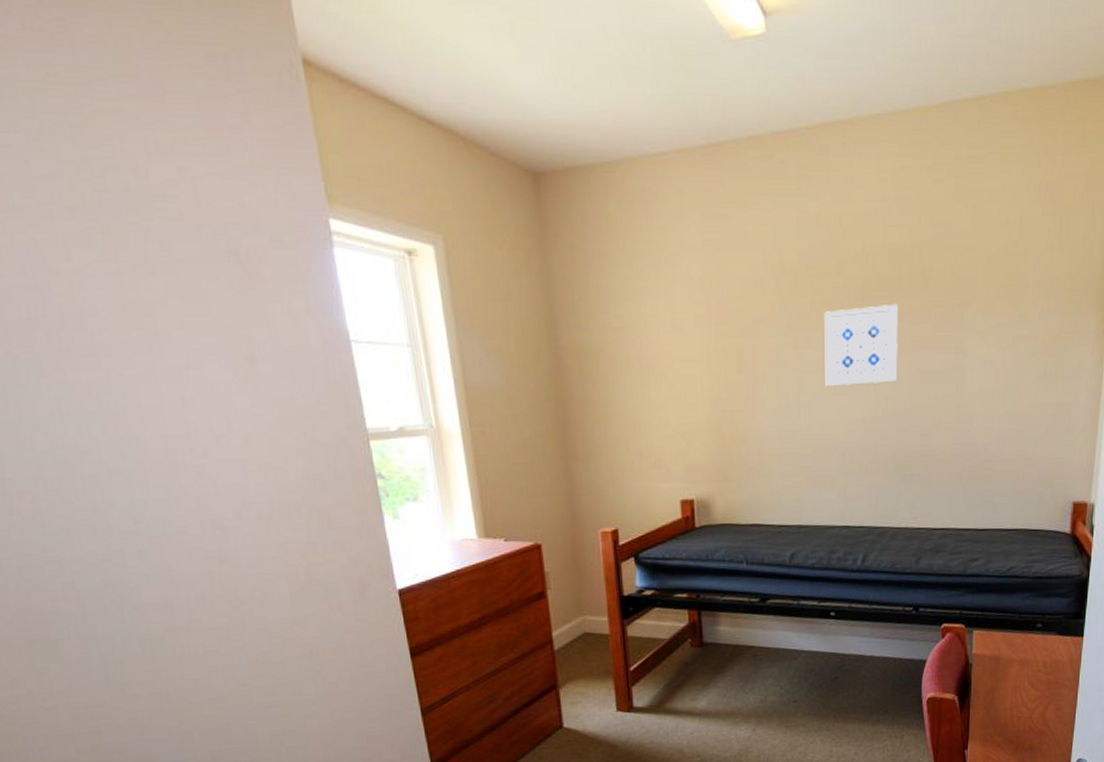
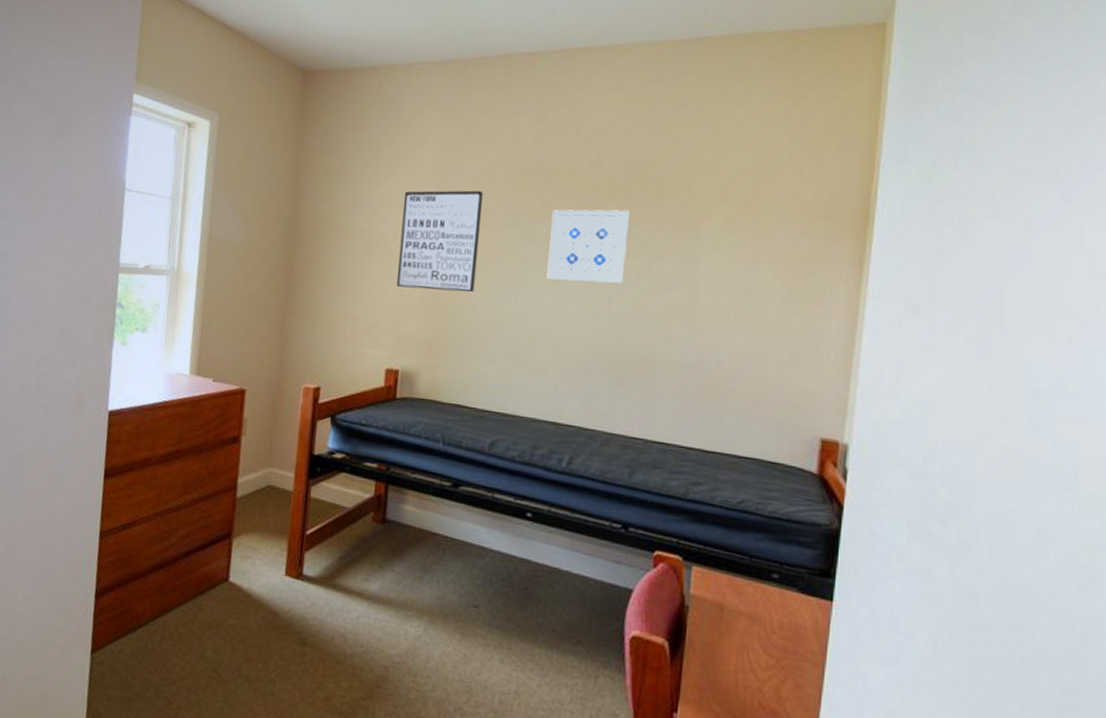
wall art: none [670,299,757,414] -> present [397,190,483,293]

